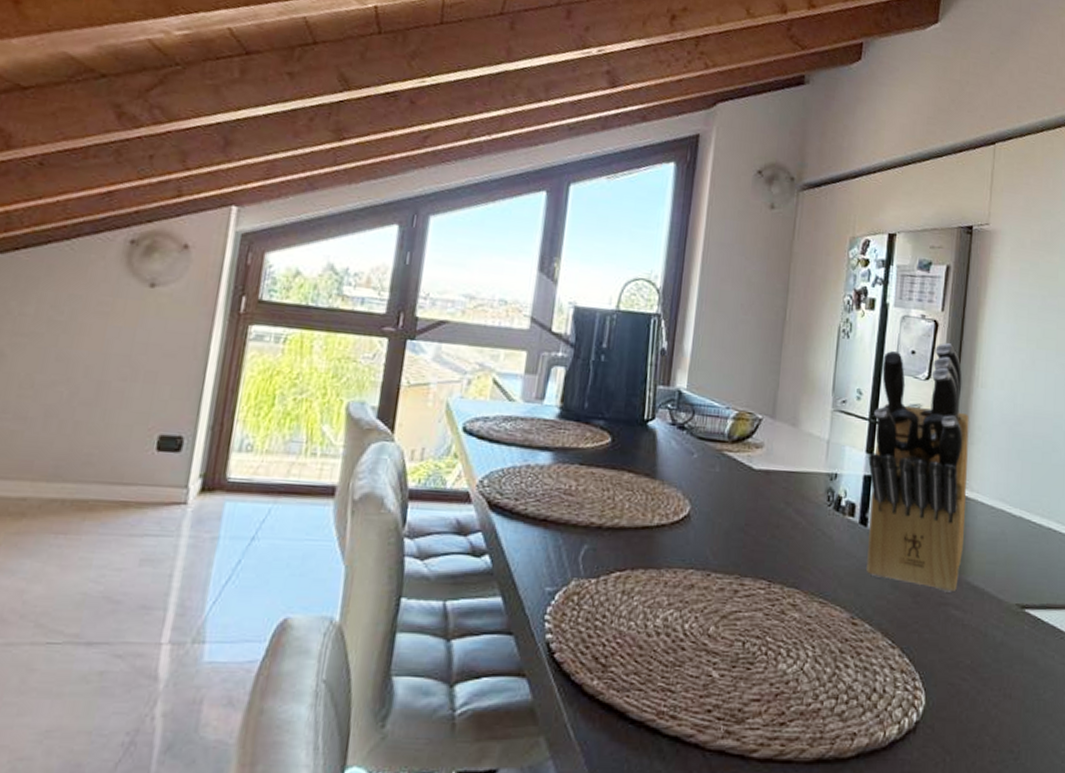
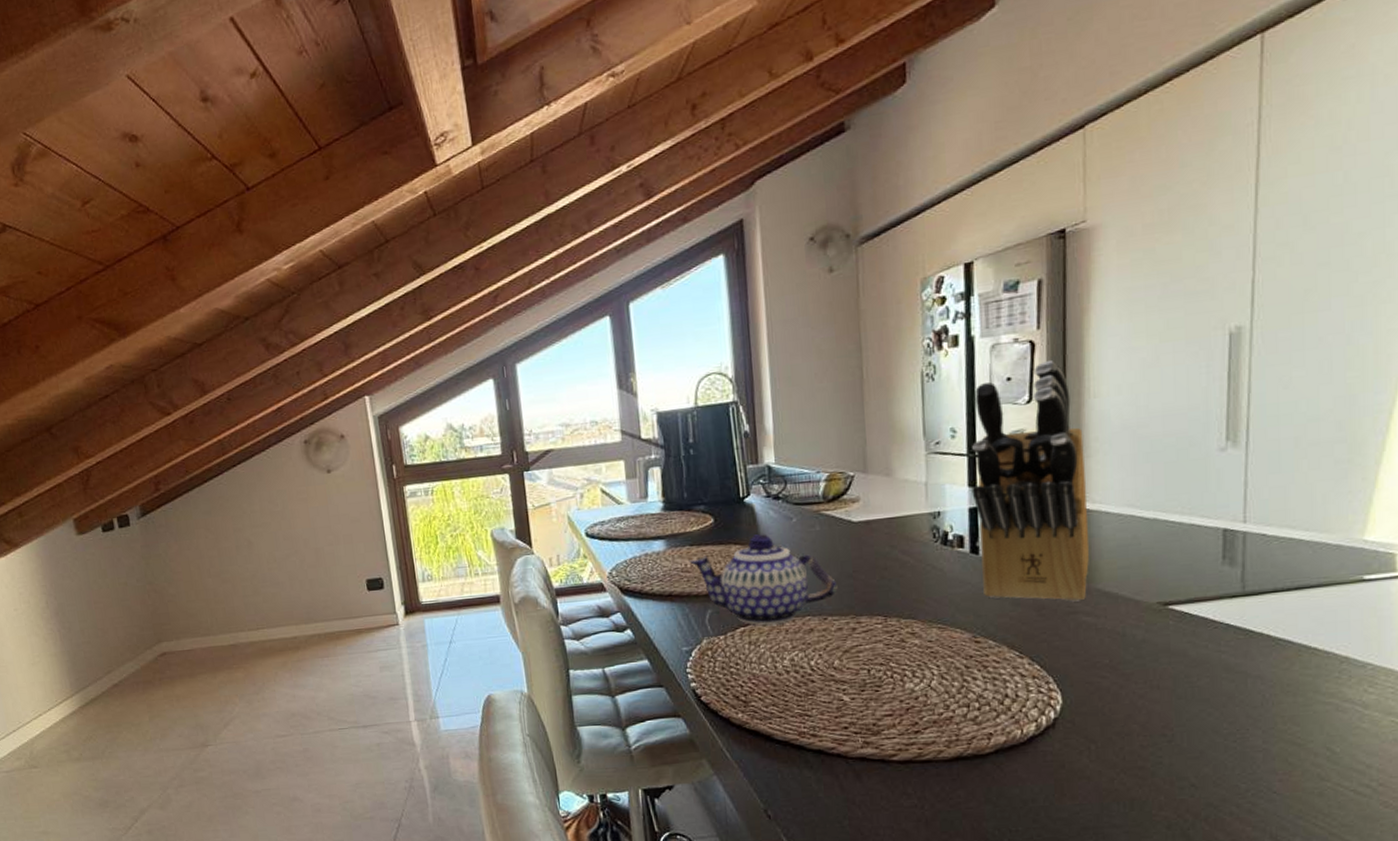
teapot: none [574,464,727,574] -> present [689,534,838,626]

